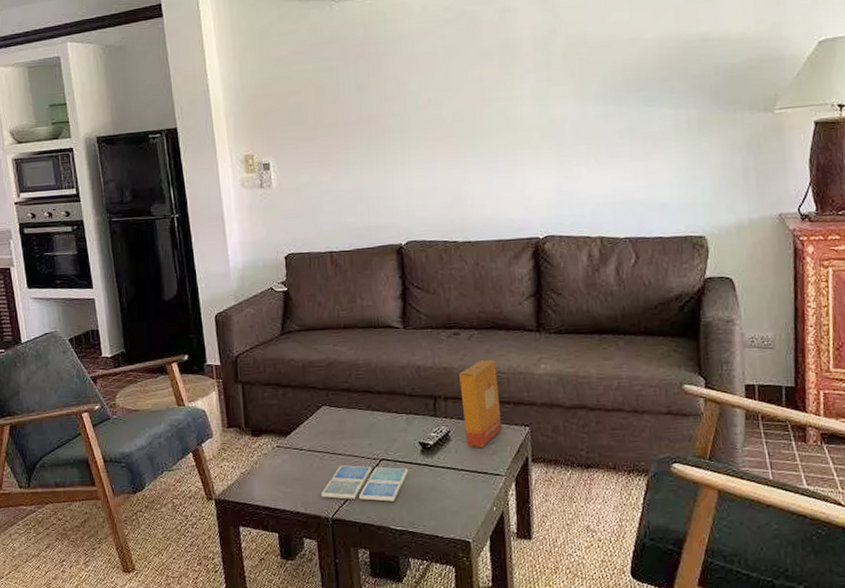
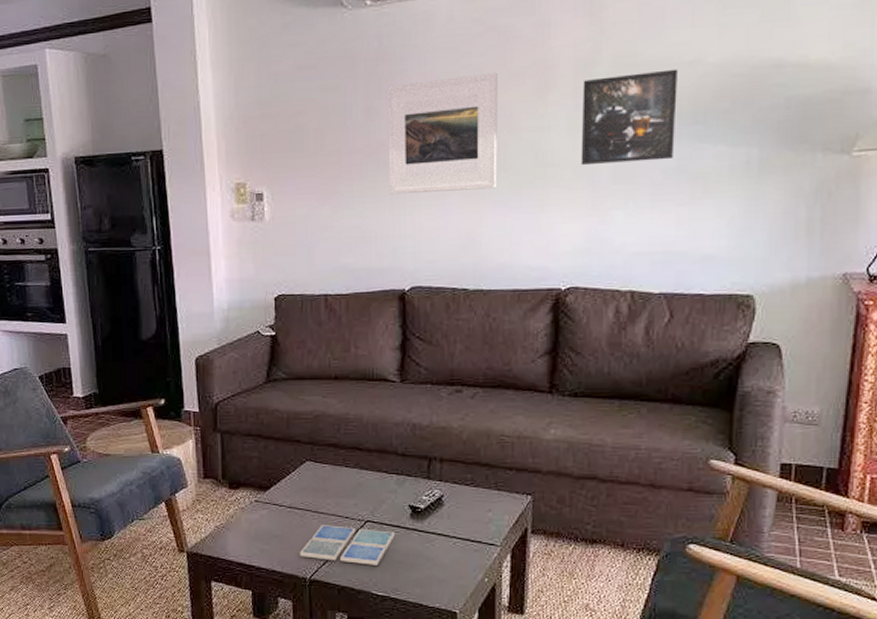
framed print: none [374,52,476,161] -> present [388,72,497,195]
product box: present [459,360,503,448] -> none [458,422,502,514]
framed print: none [542,45,626,130] -> present [581,69,677,166]

